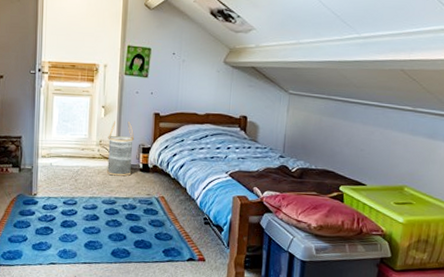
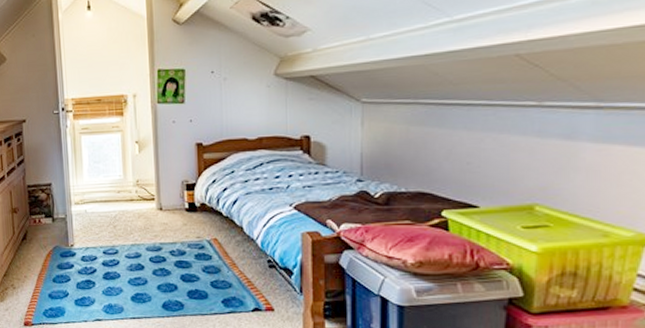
basket: present [107,121,135,176] -> none [145,156,177,219]

